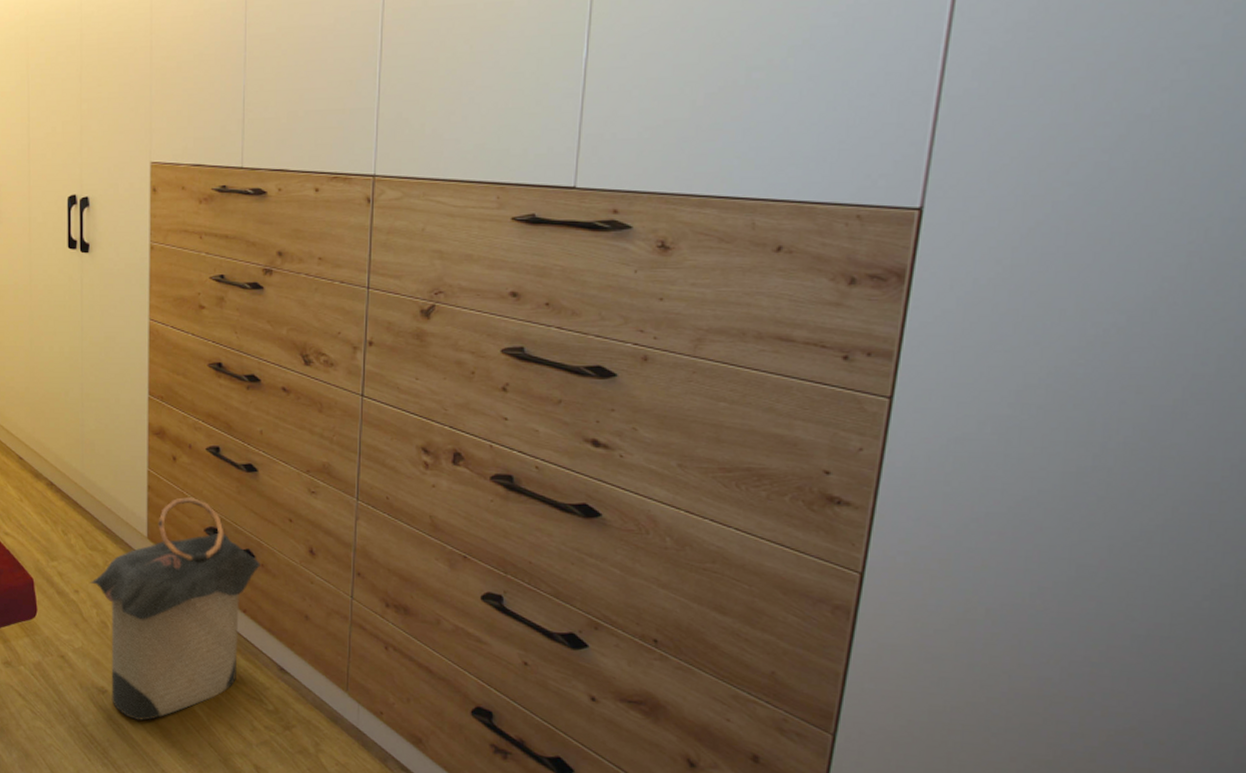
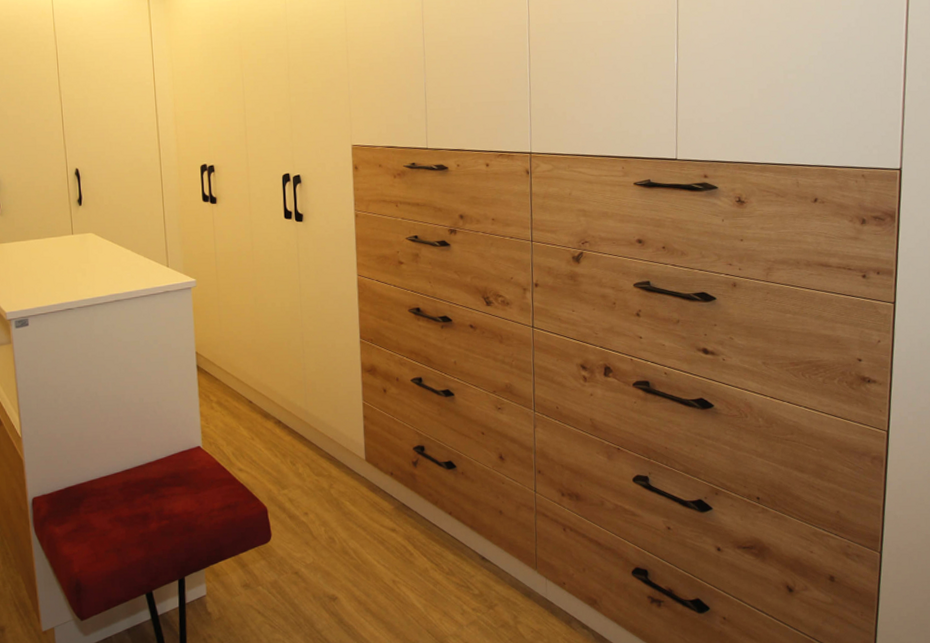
laundry hamper: present [90,497,260,721] -> none [317,422,461,620]

